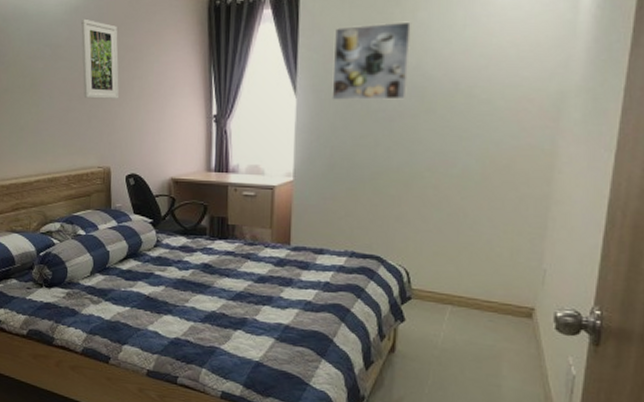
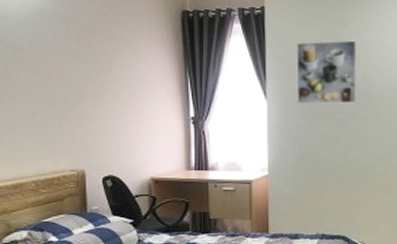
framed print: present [81,18,120,99] -> none [48,22,93,102]

